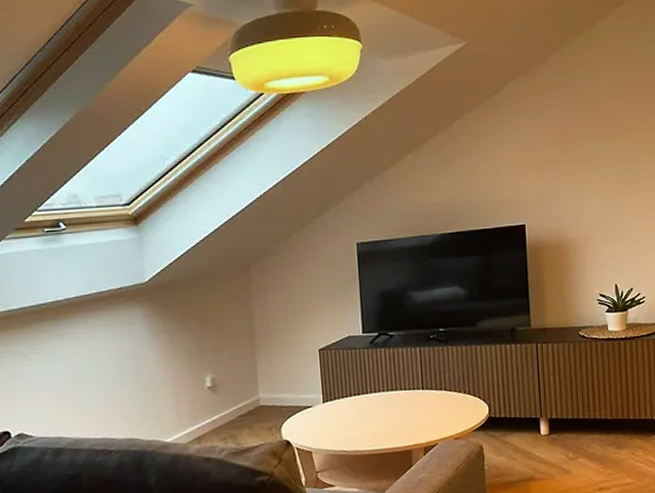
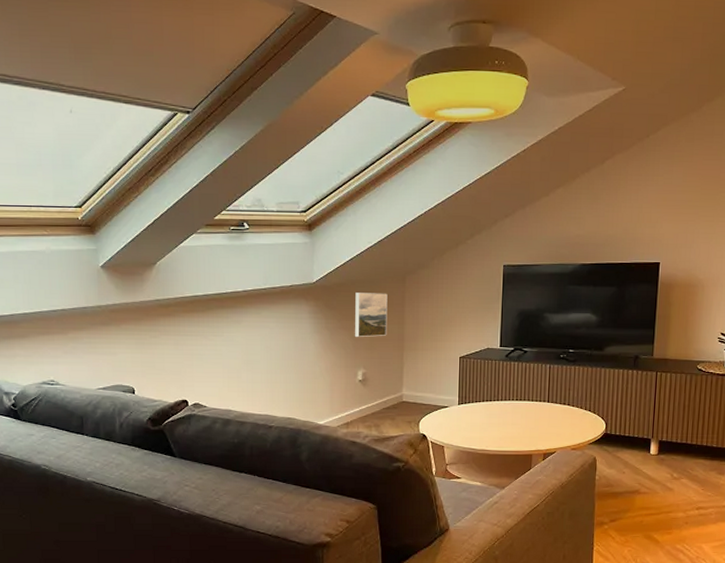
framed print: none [194,286,235,340] -> present [354,293,388,338]

